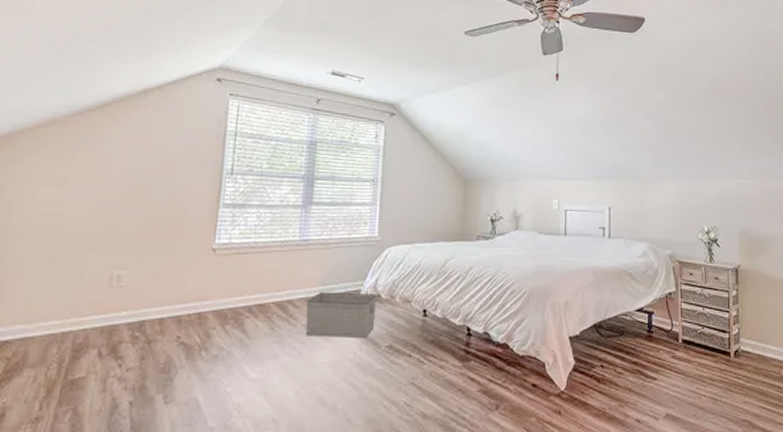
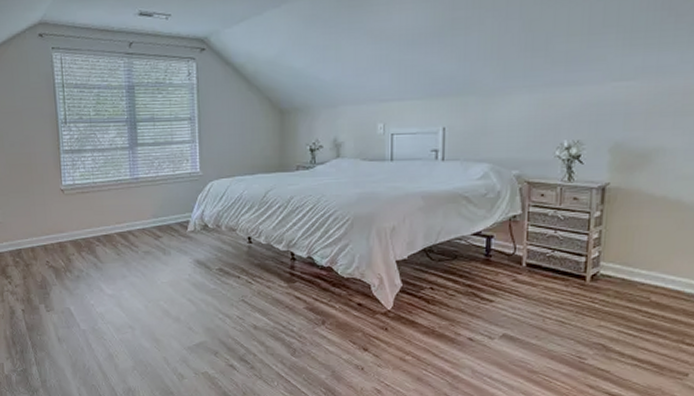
storage bin: present [305,291,377,338] -> none [144,223,205,262]

